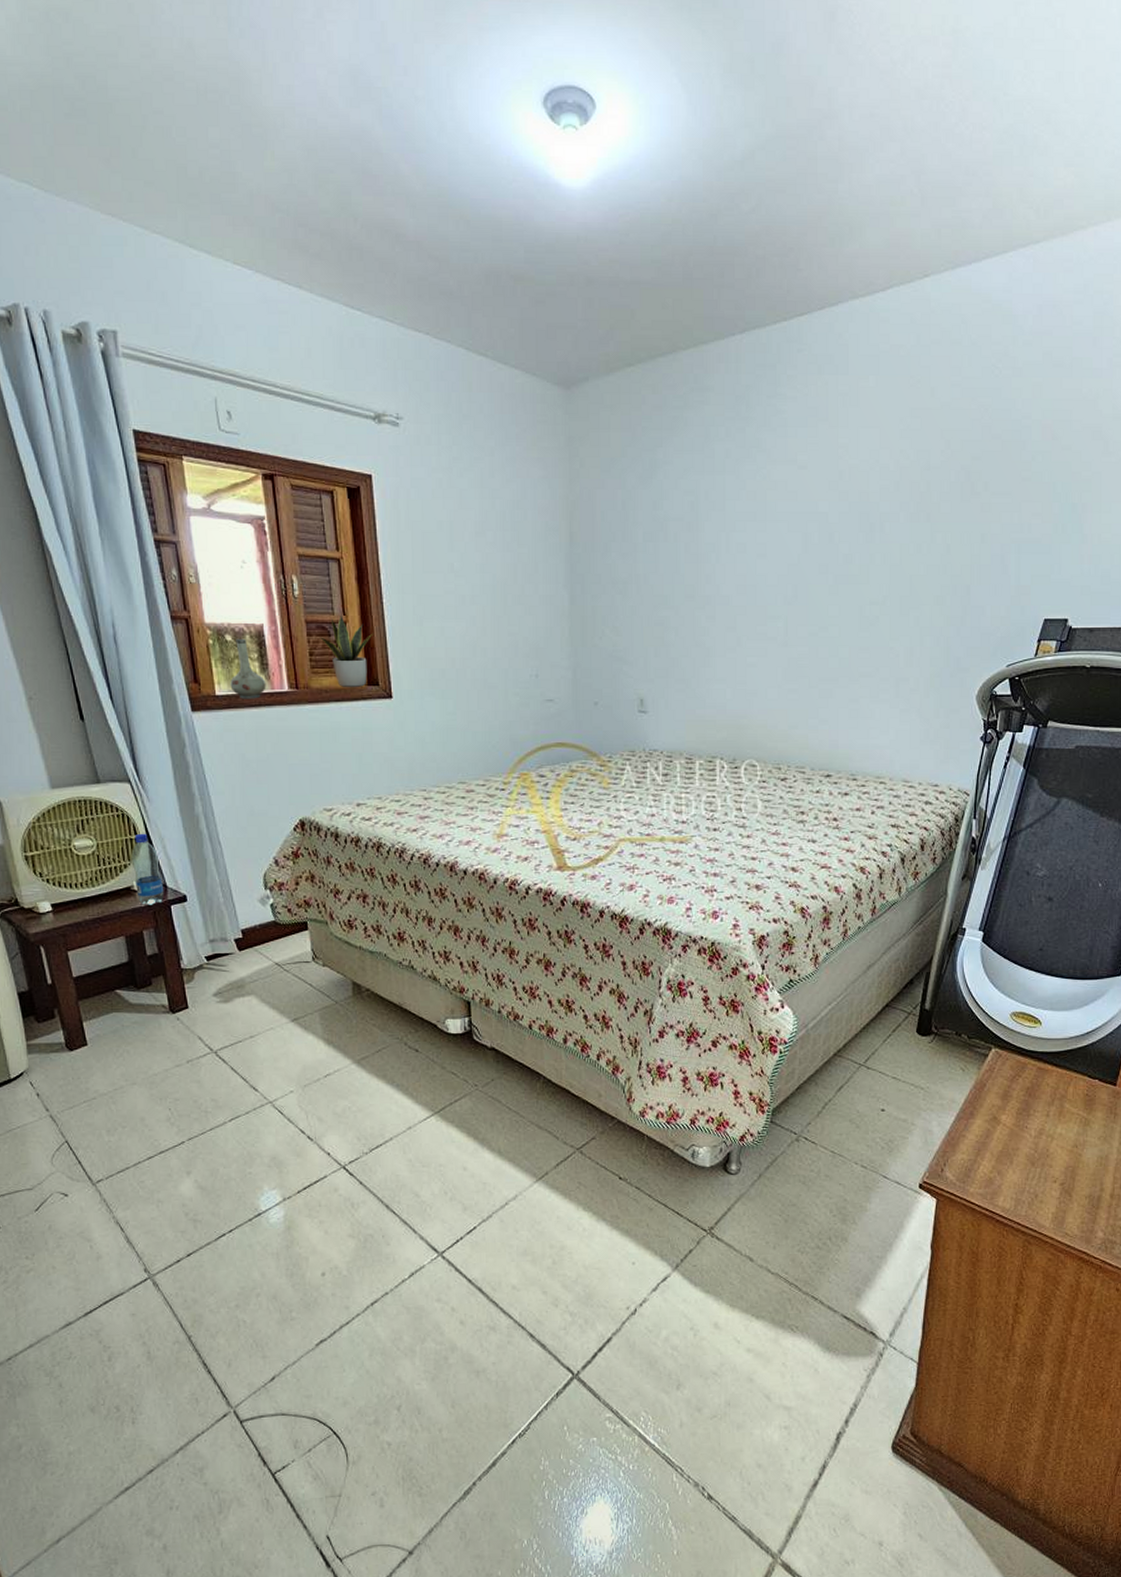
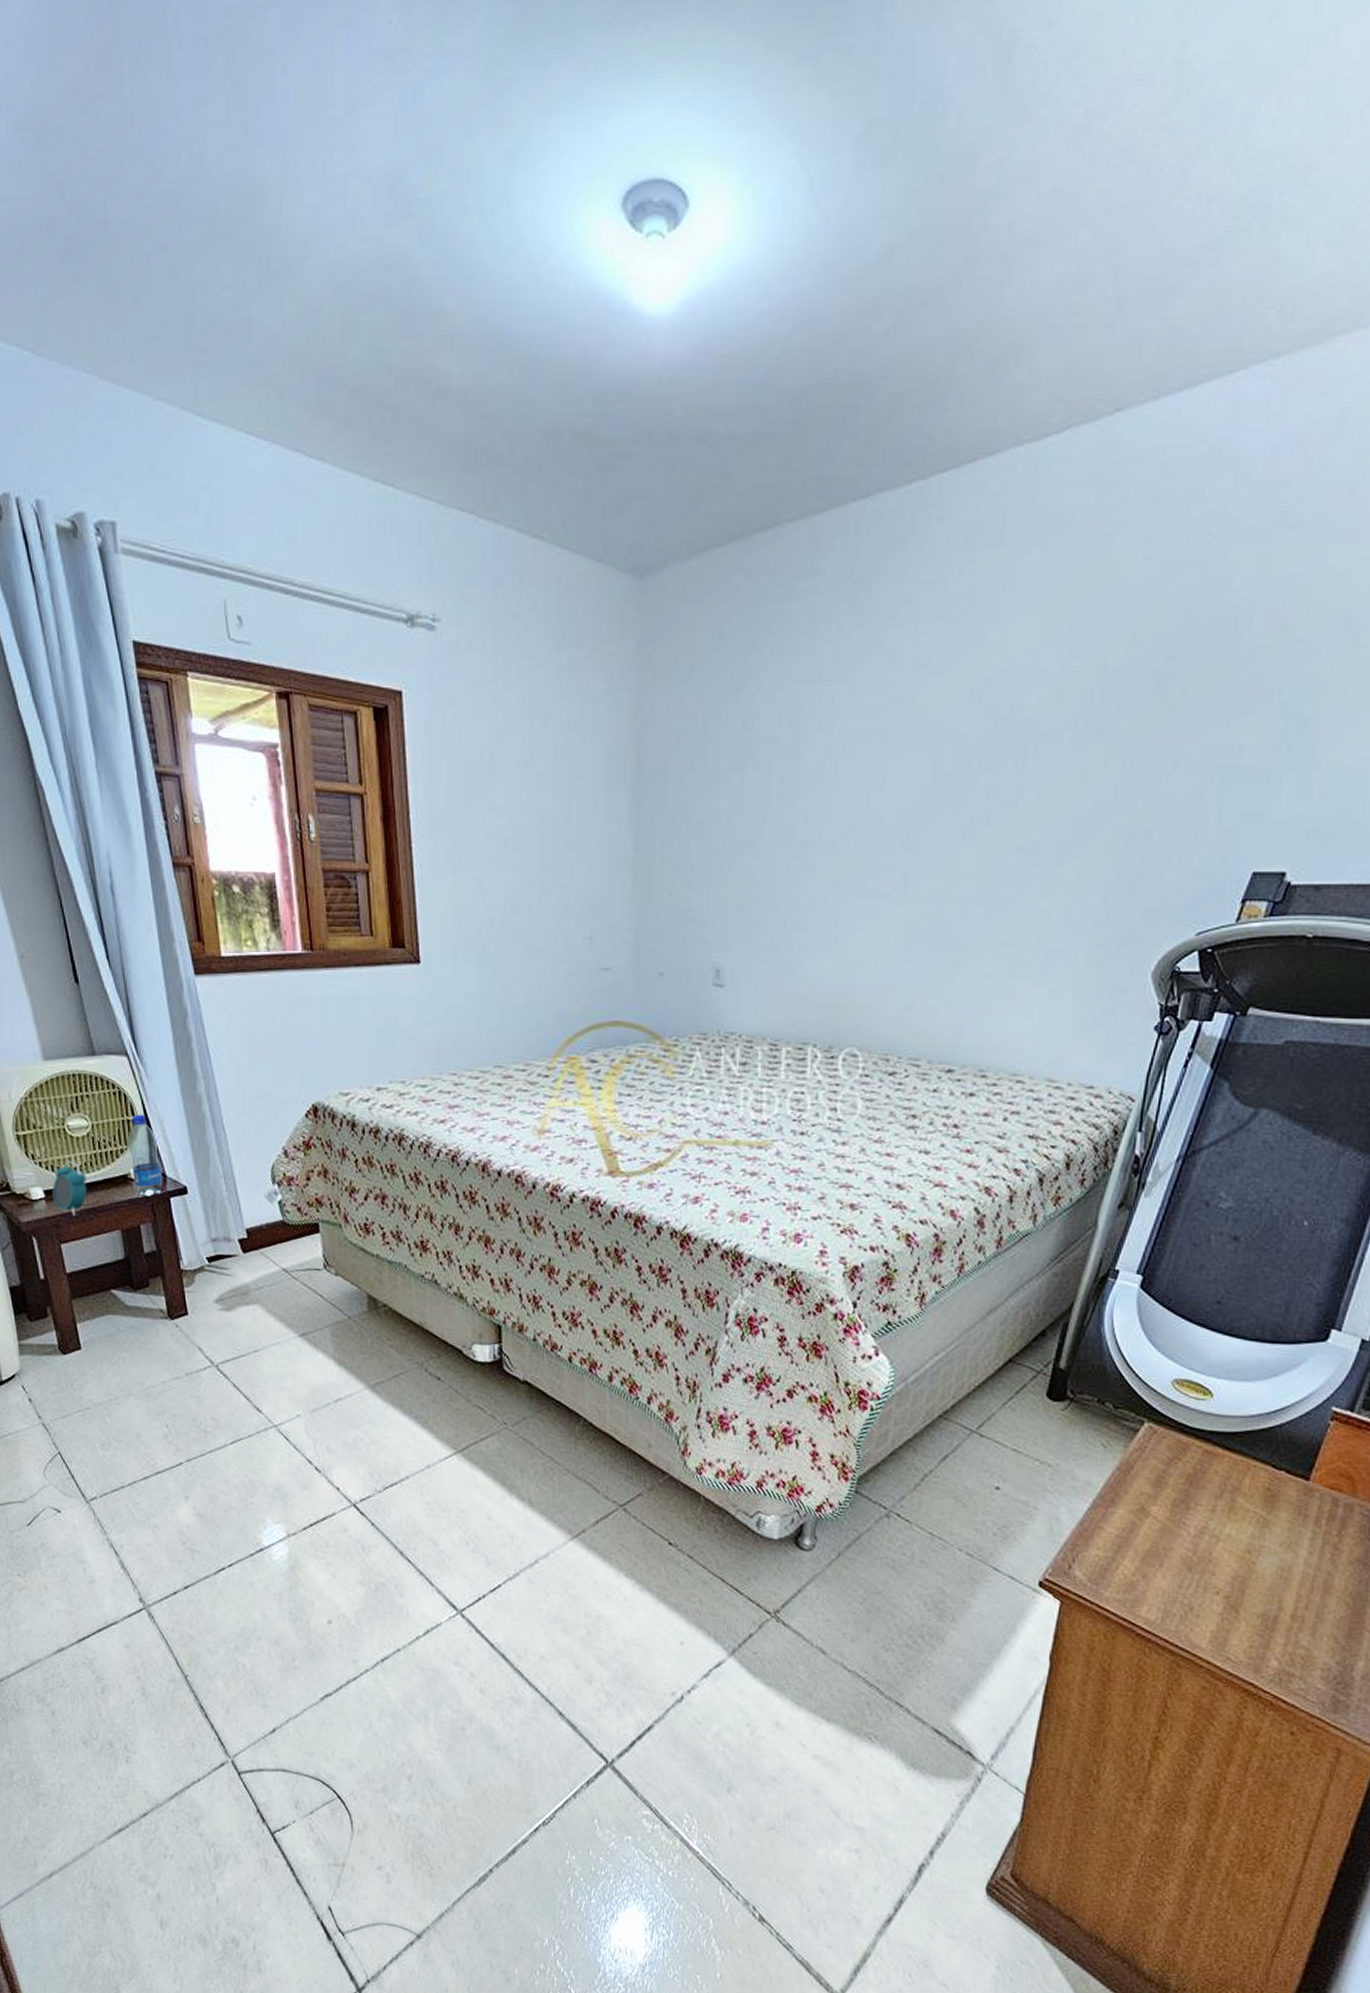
alarm clock: none [60,877,92,927] -> present [53,1161,87,1217]
vase: present [230,638,266,699] -> none [237,889,277,962]
potted plant: present [319,614,375,688] -> none [337,862,401,951]

